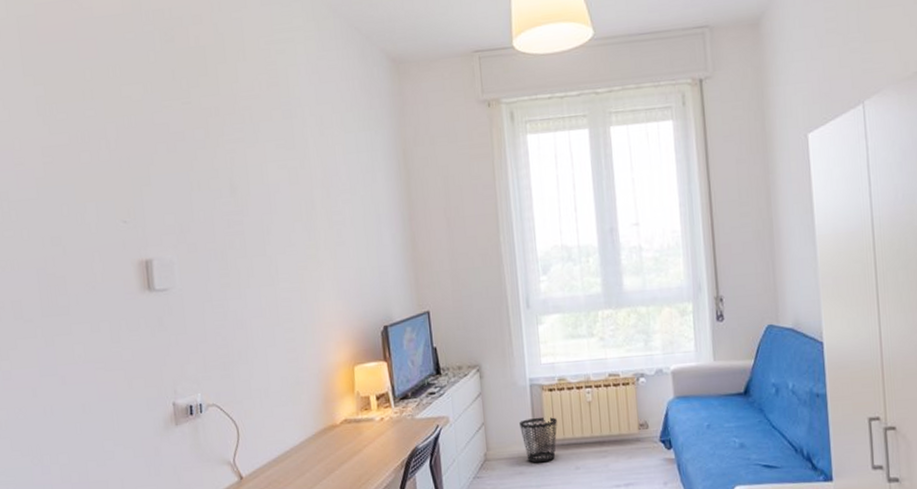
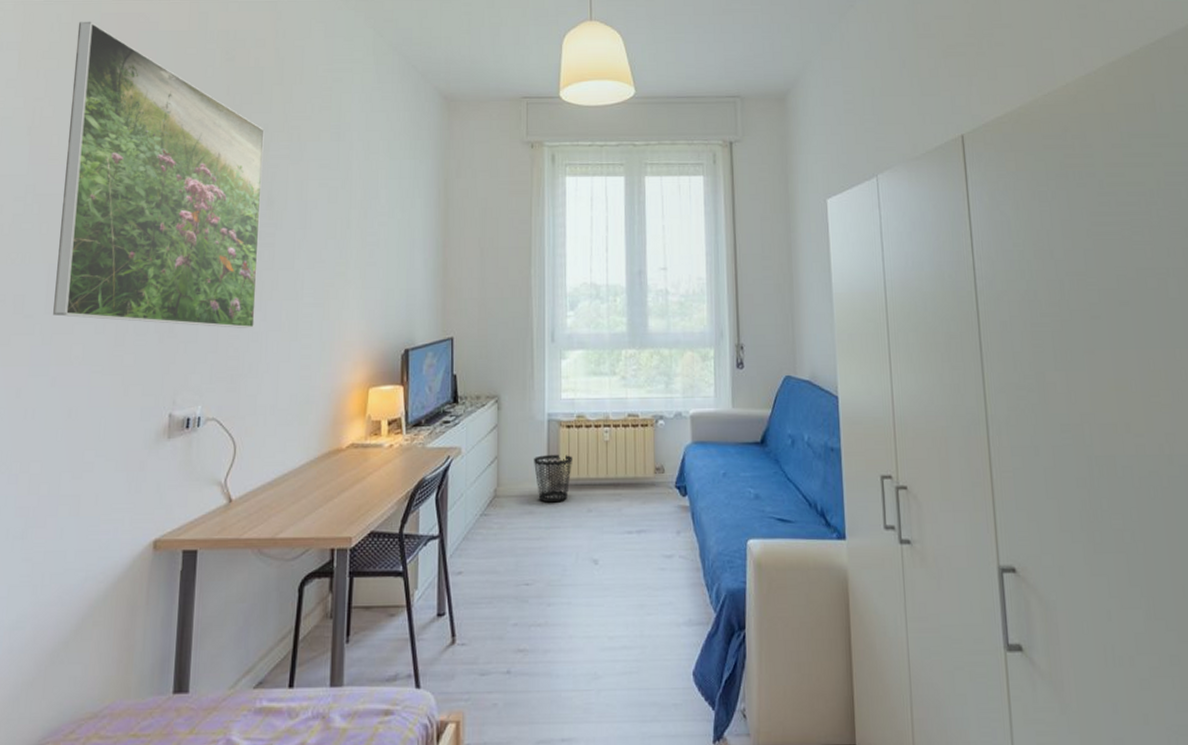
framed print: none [14,14,237,319] -> present [53,21,265,328]

